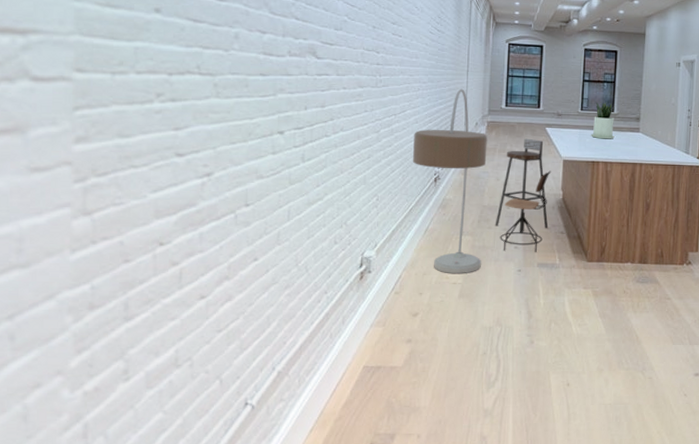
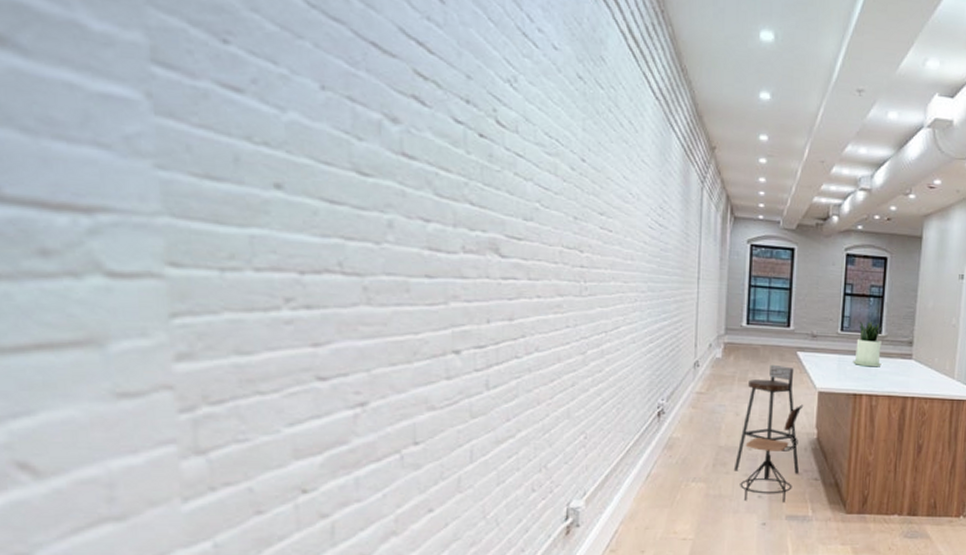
floor lamp: present [412,88,487,274] -> none [629,300,724,529]

